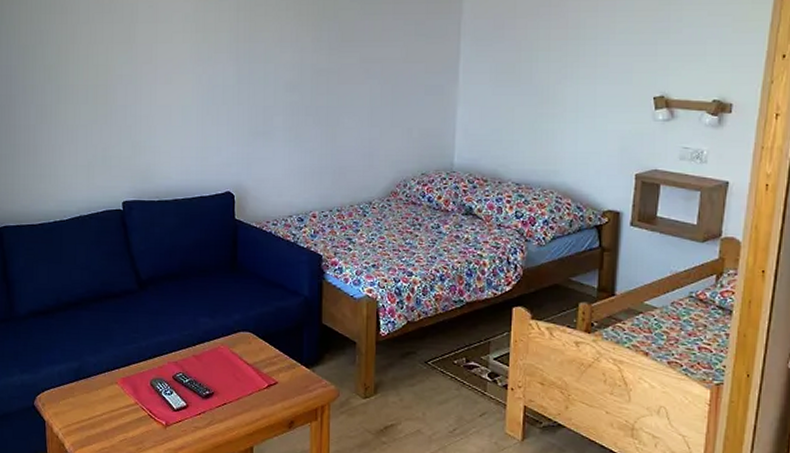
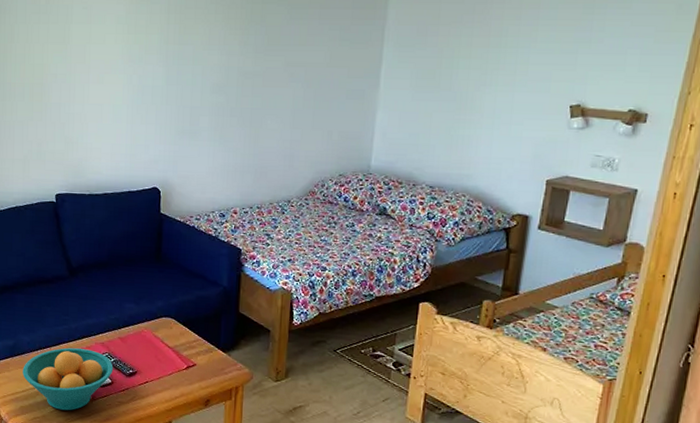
fruit bowl: none [89,368,188,439] -> present [22,347,114,411]

